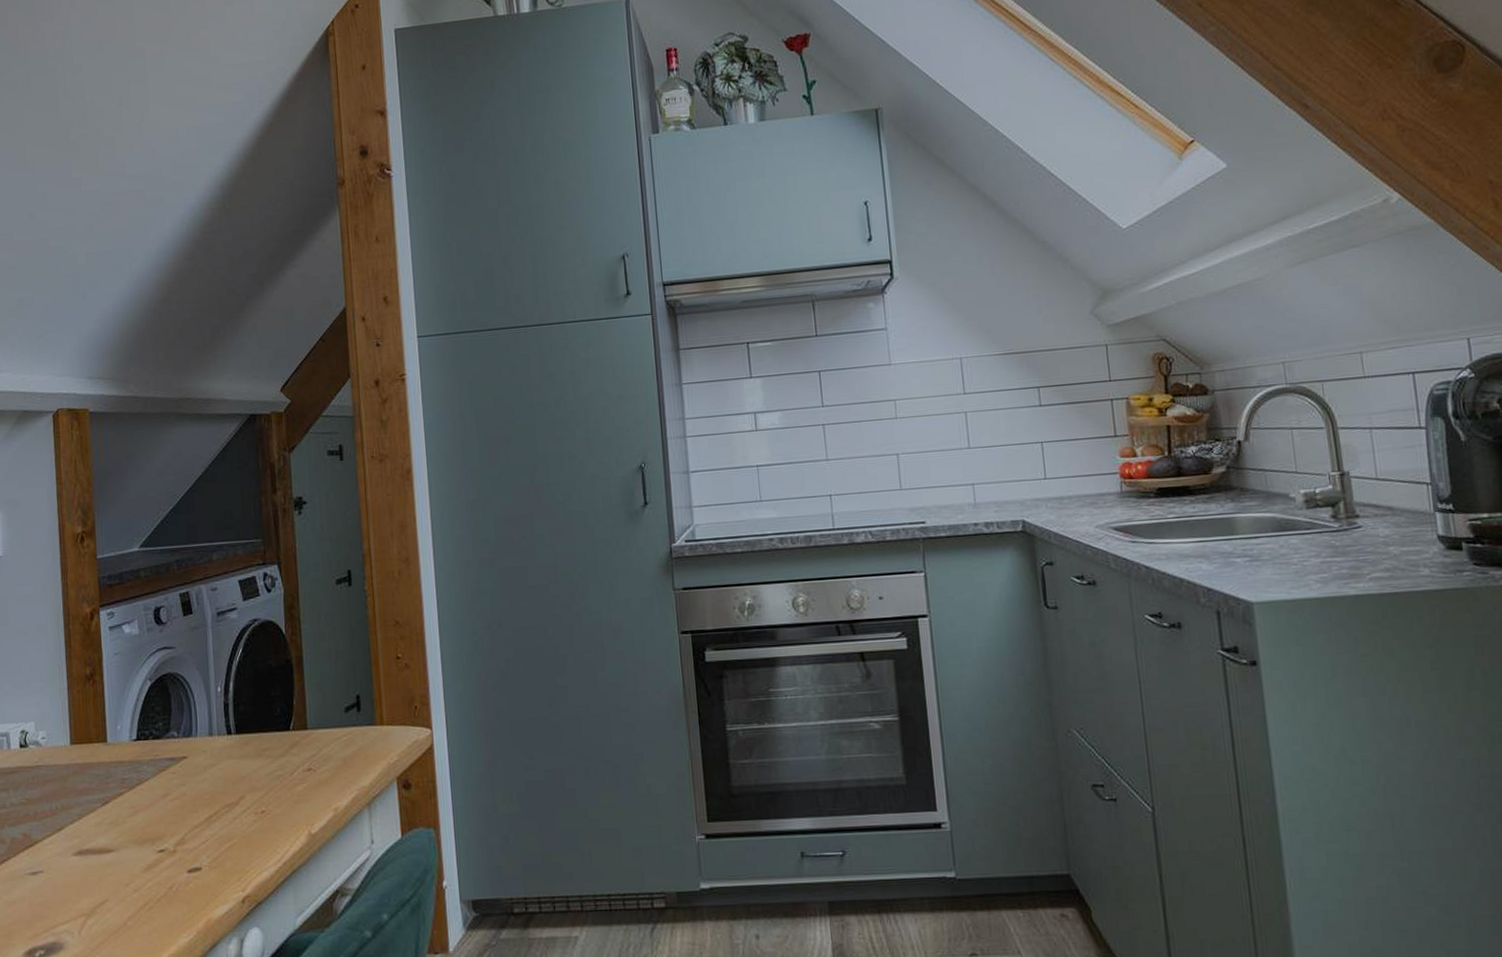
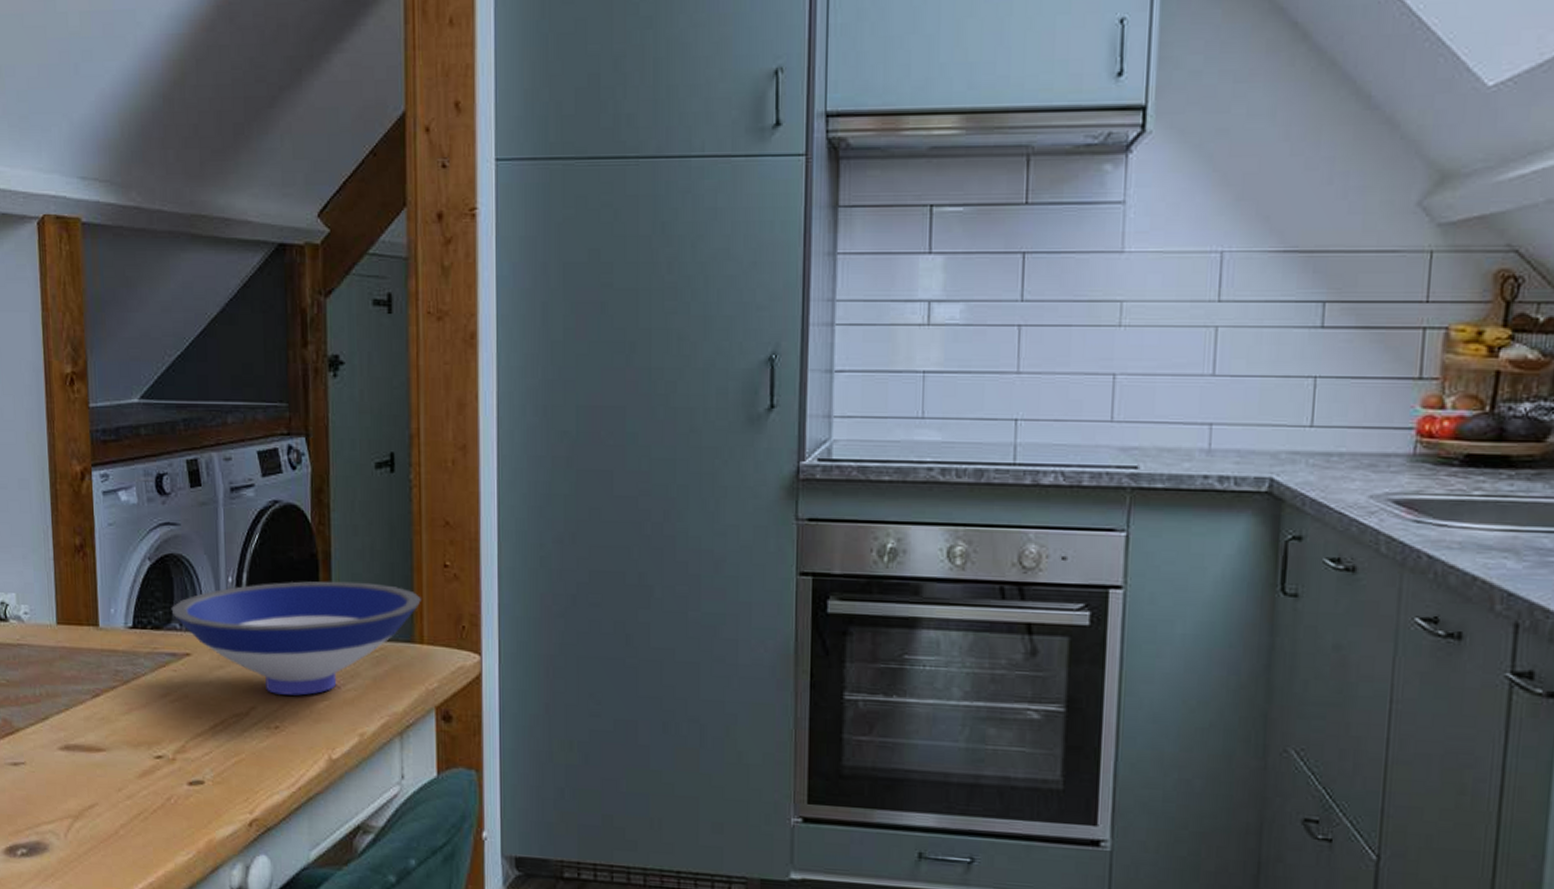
bowl: none [169,678,380,783] -> present [171,581,421,696]

